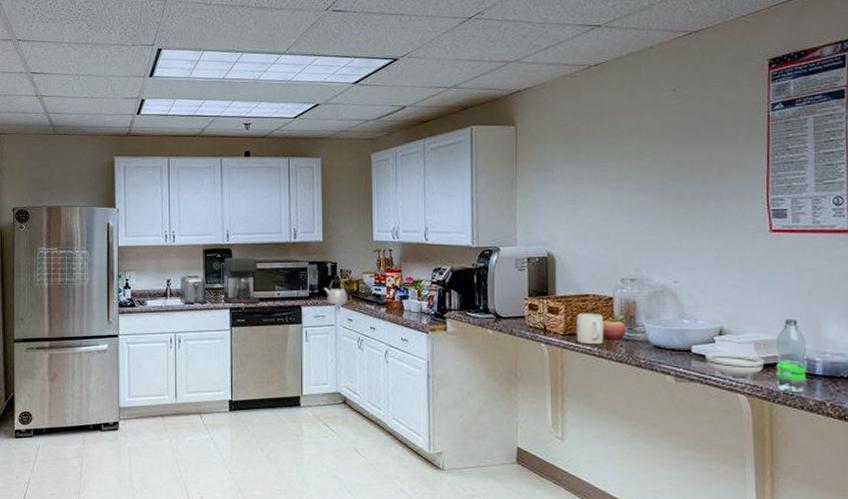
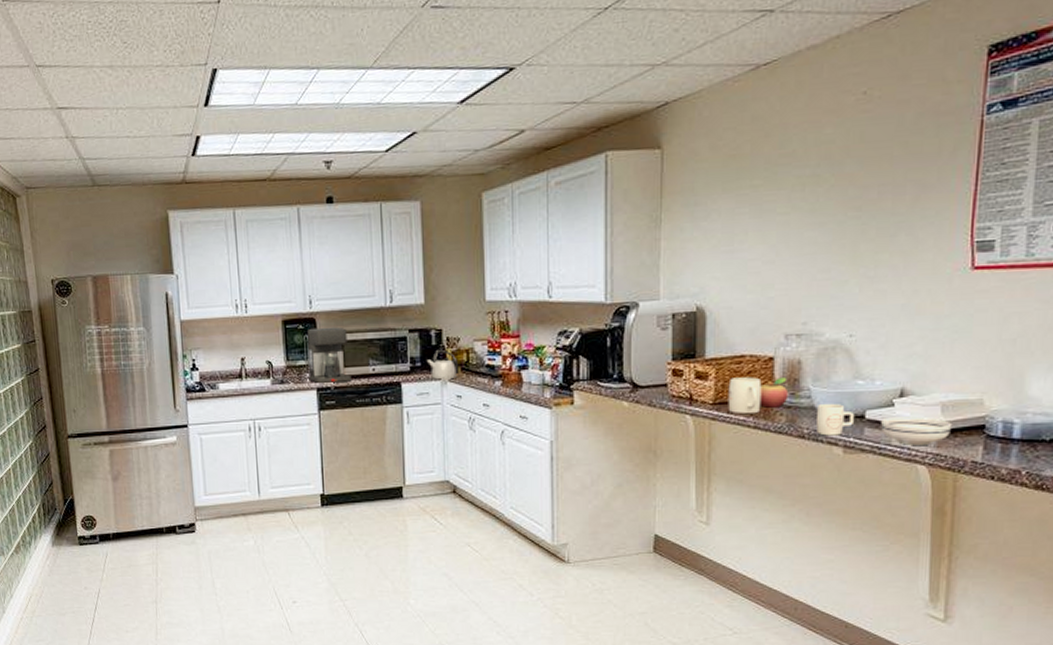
toaster: present [179,275,207,305] -> none [256,351,289,386]
mug: none [650,338,682,366] -> present [815,403,854,436]
bottle: present [776,319,807,393] -> none [964,374,1004,461]

